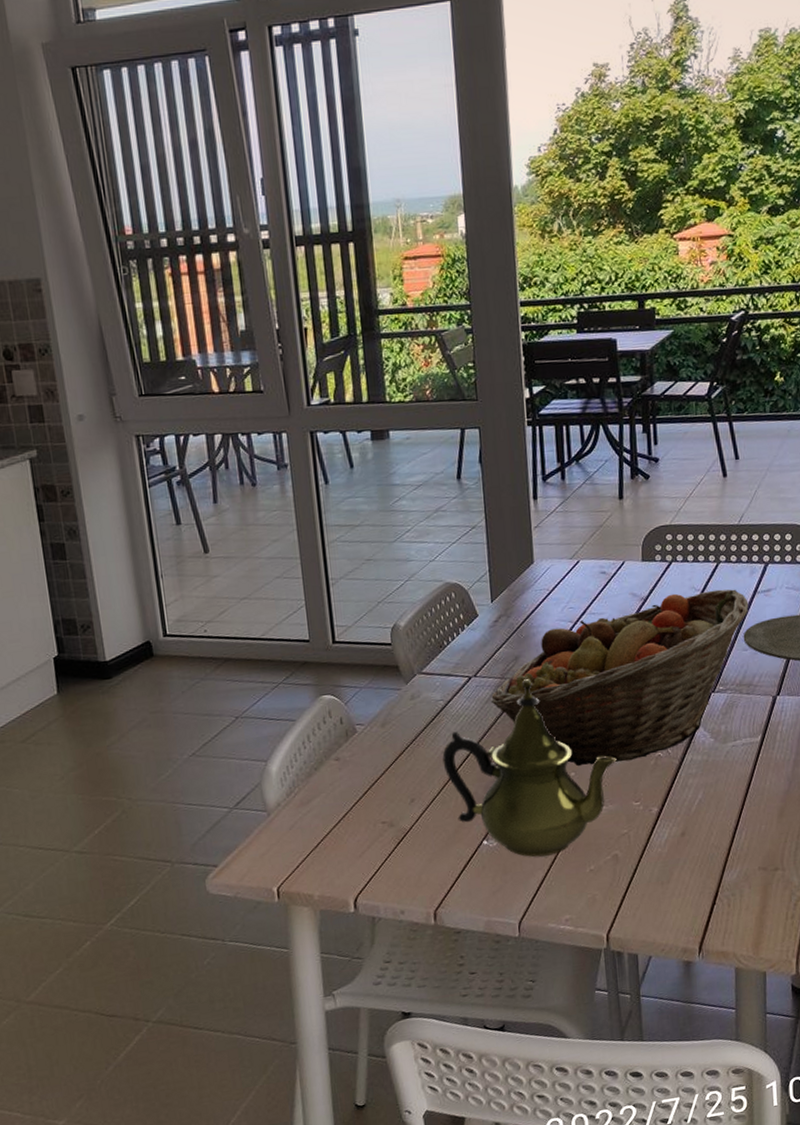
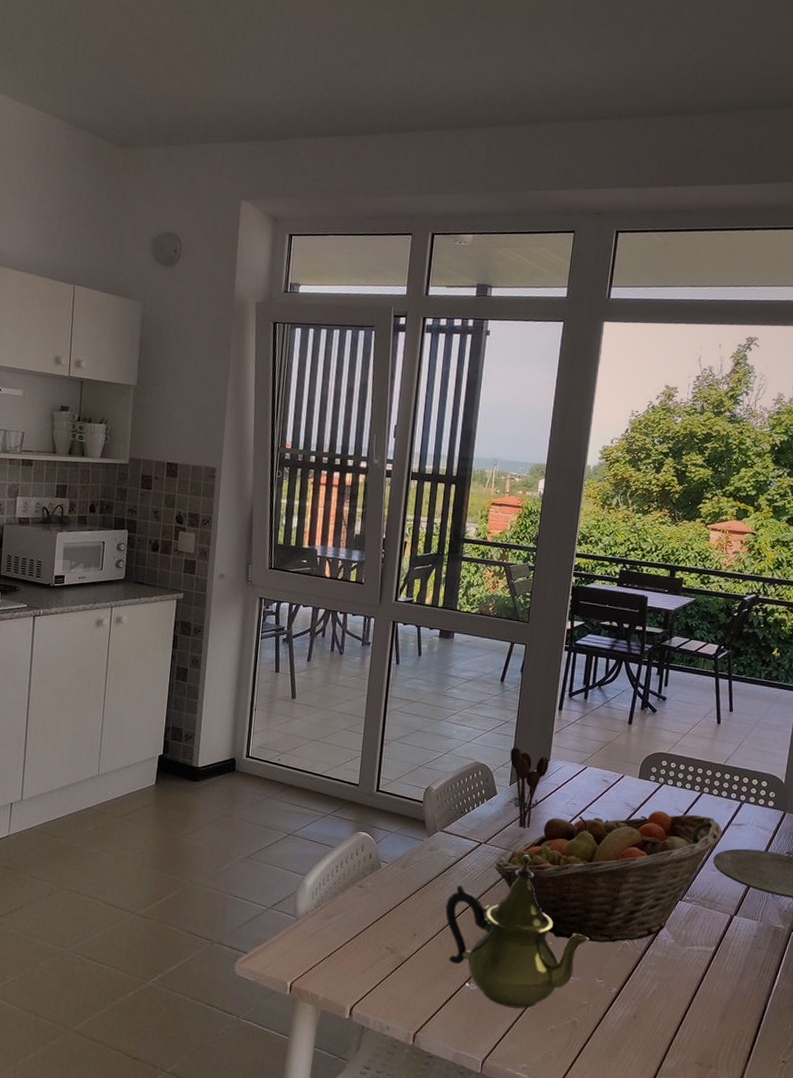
utensil holder: none [485,555,534,651] -> present [510,747,549,830]

